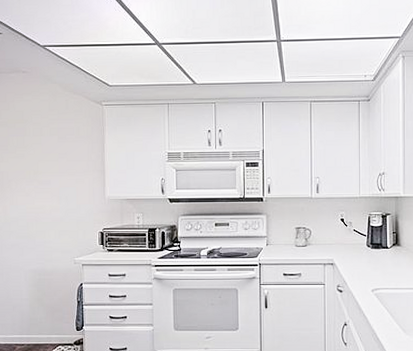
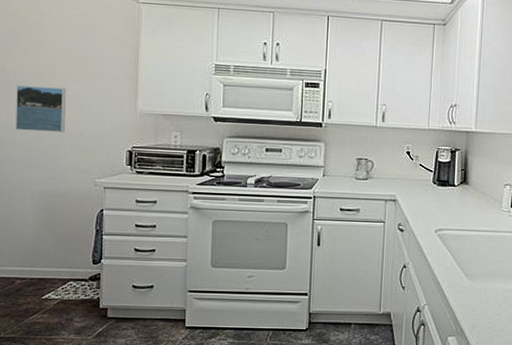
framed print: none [9,182,49,220] -> present [16,85,66,133]

